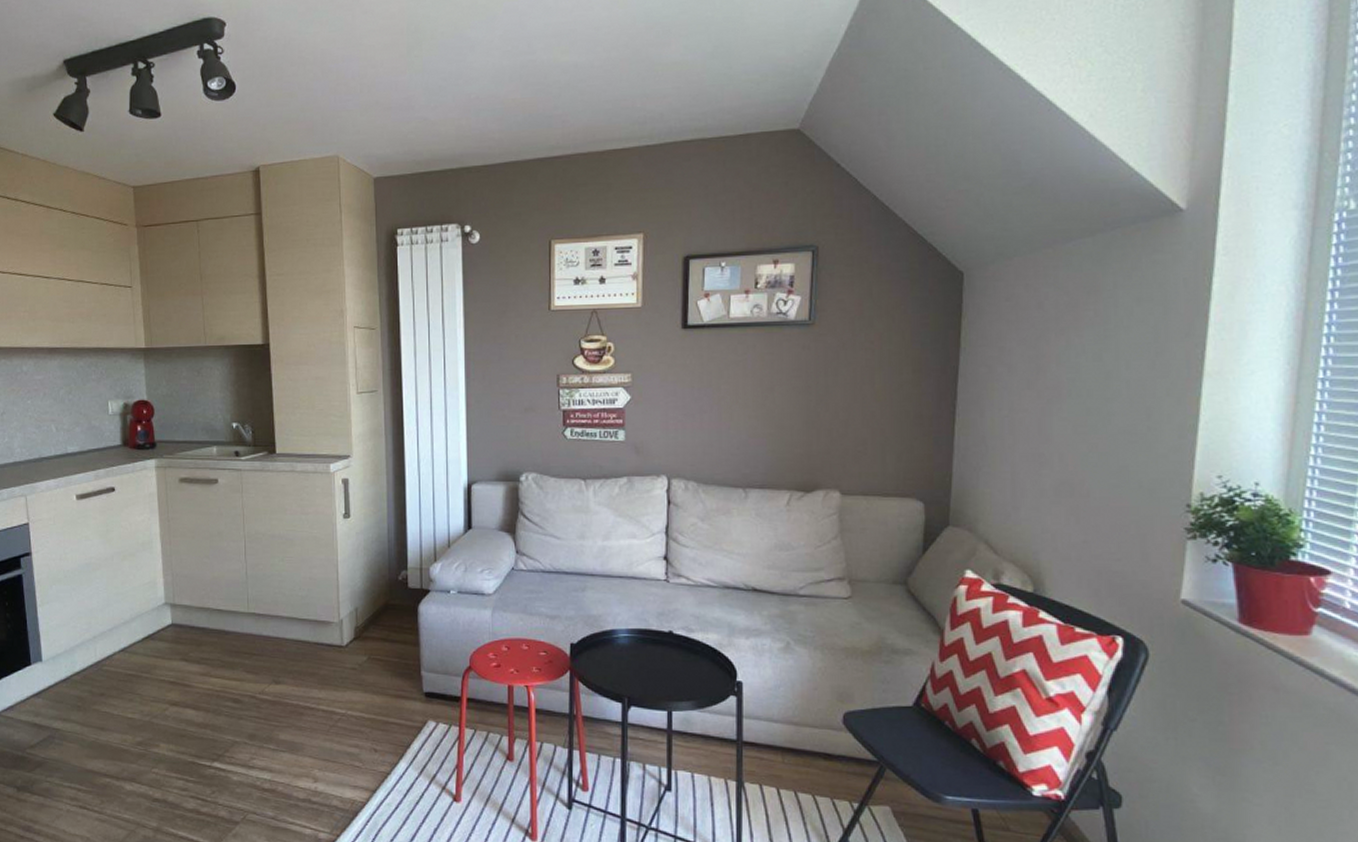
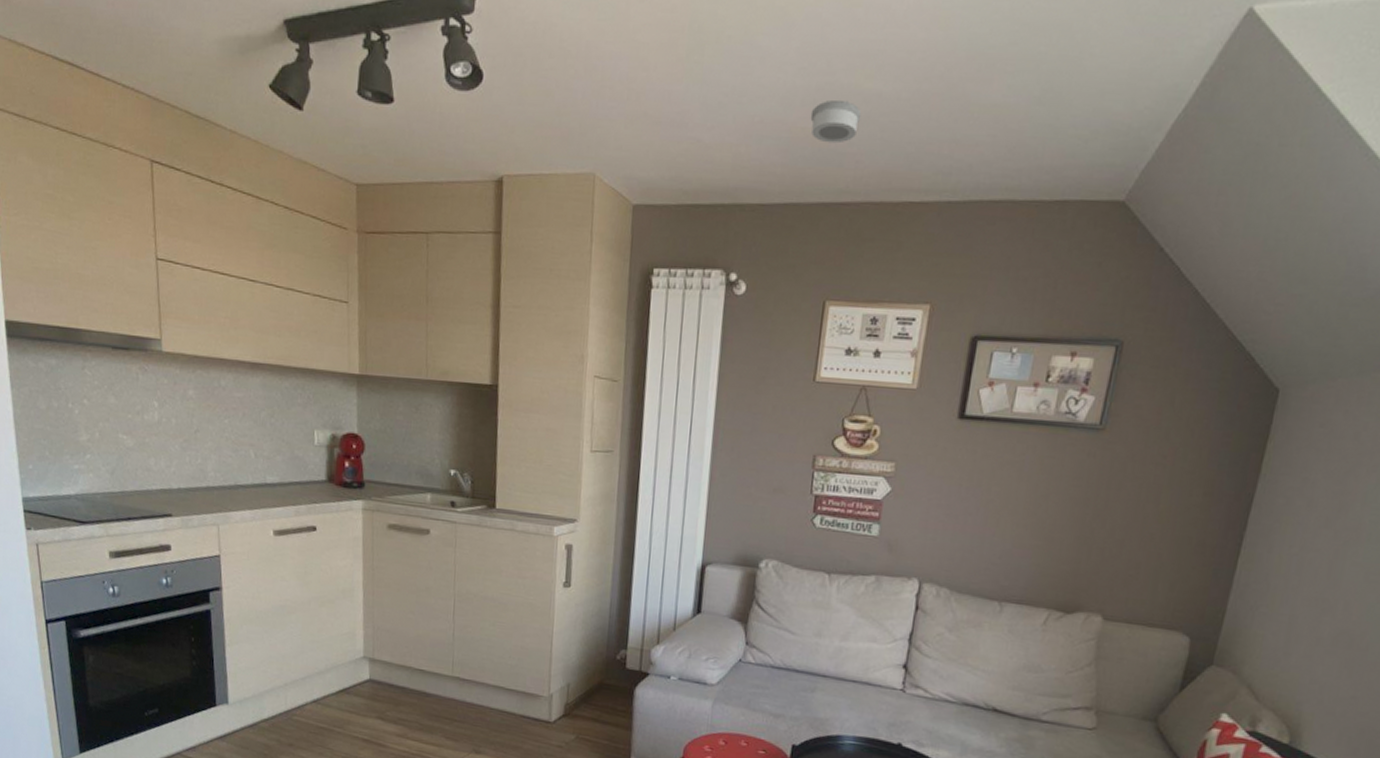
smoke detector: none [518,72,562,109] -> present [810,99,862,144]

